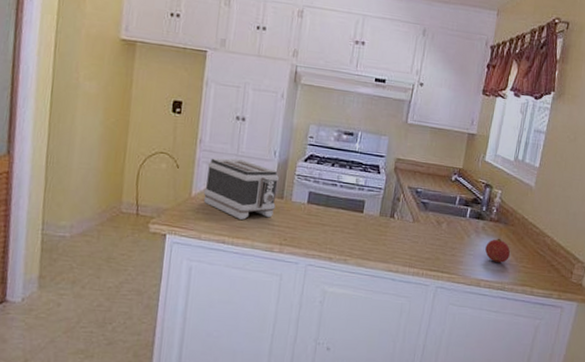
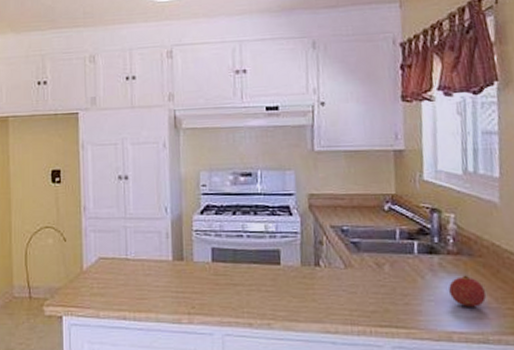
toaster: present [203,158,279,220] -> none [95,222,176,290]

